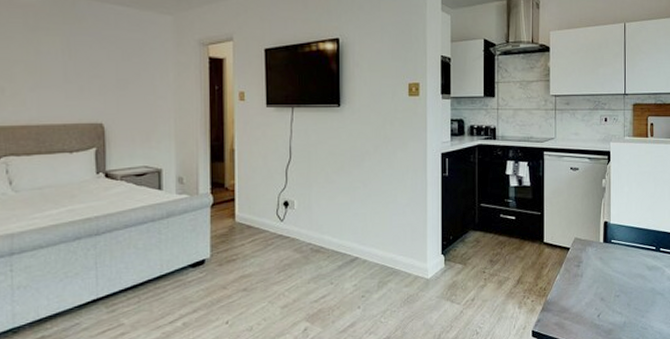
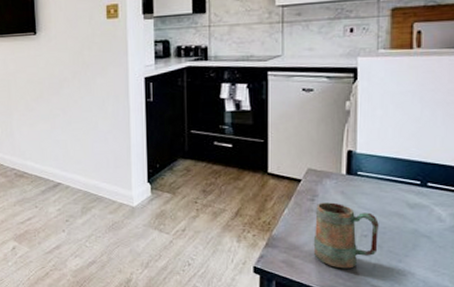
mug: none [579,267,627,327] -> present [313,202,379,269]

